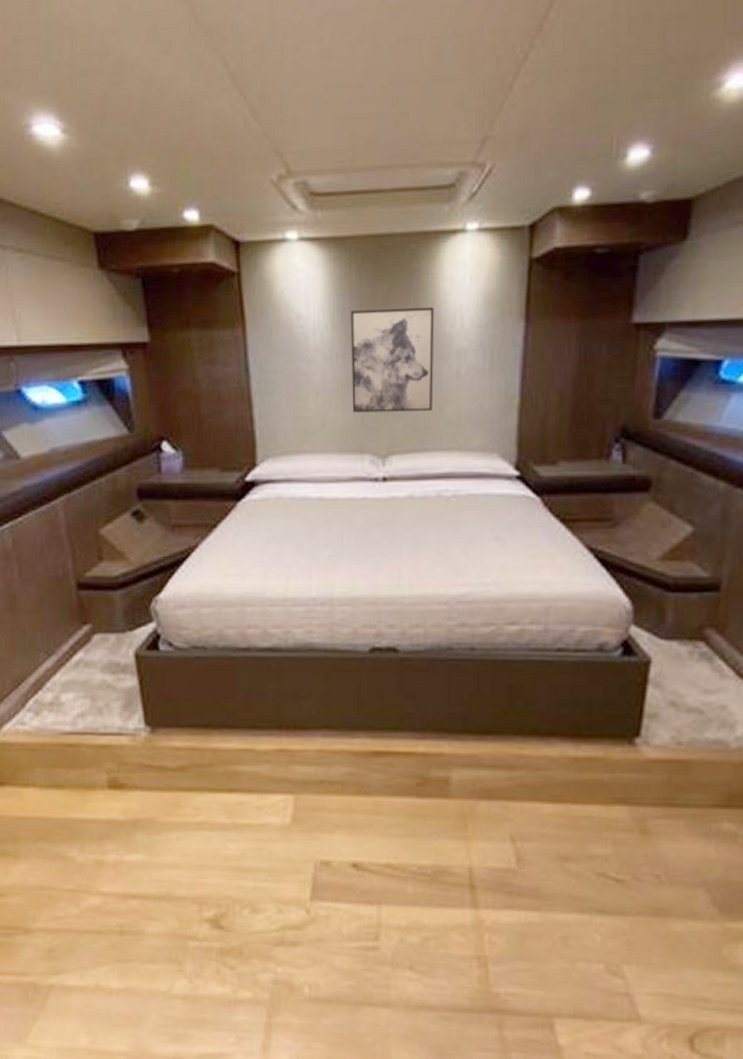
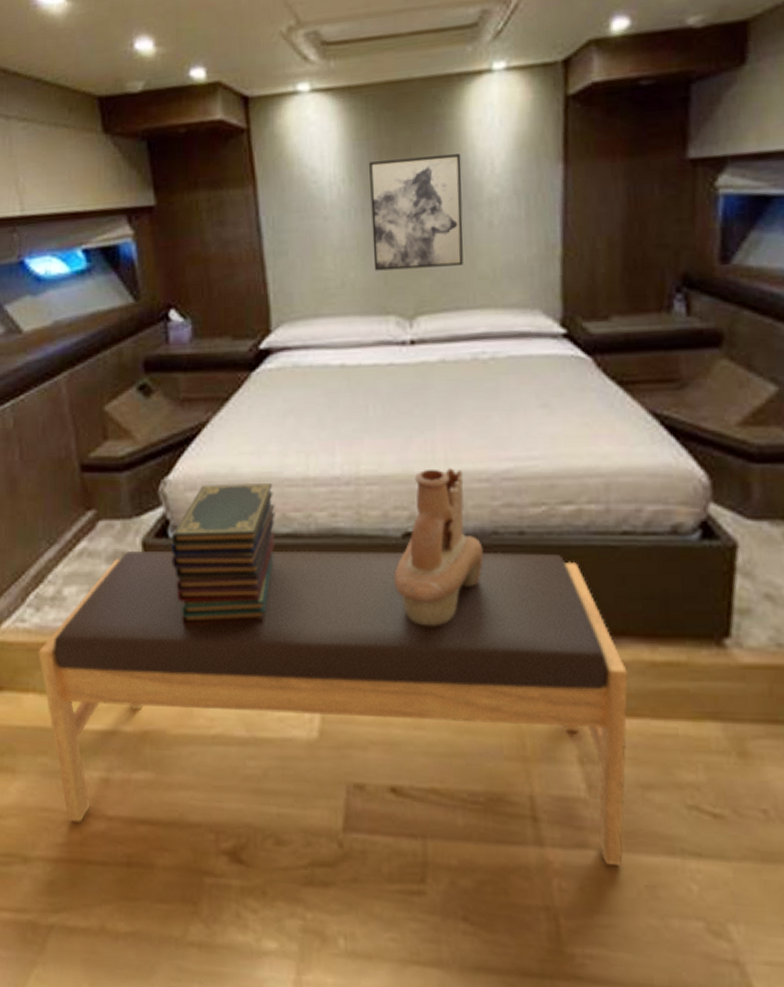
bench: none [38,661,555,922] -> present [38,550,628,866]
book stack: none [160,602,257,729] -> present [170,482,275,627]
decorative vase: none [361,592,439,728] -> present [394,468,484,627]

